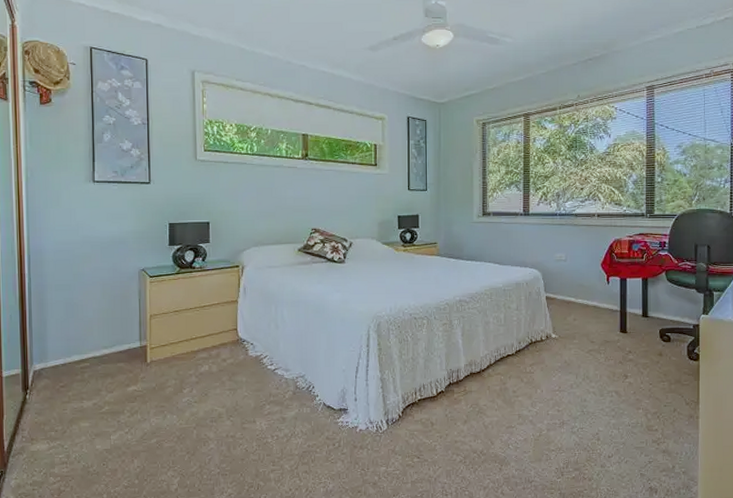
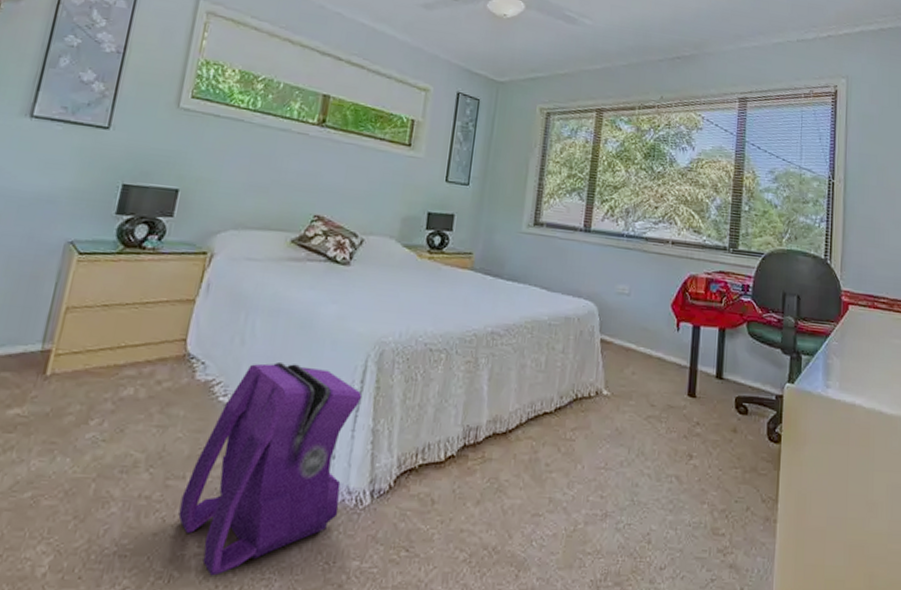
backpack: none [255,337,370,483] -> present [178,361,363,576]

